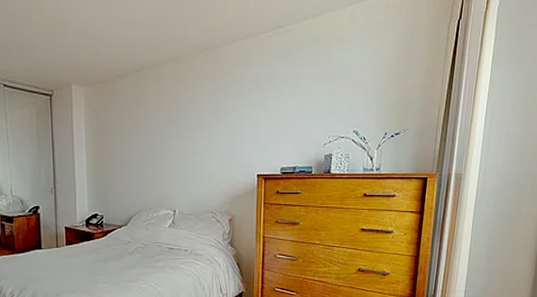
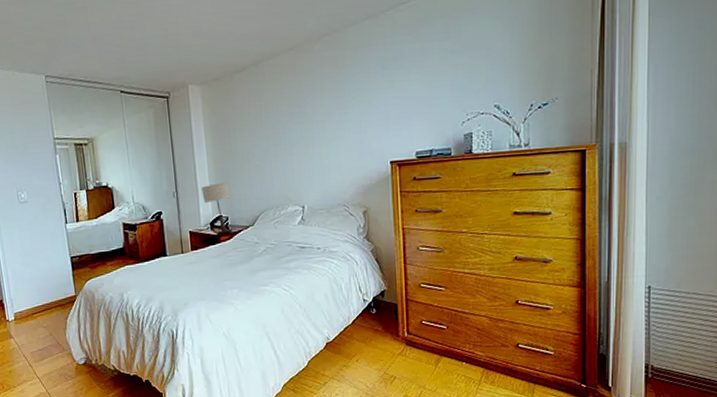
table lamp: none [79,182,107,234] -> present [201,182,232,237]

